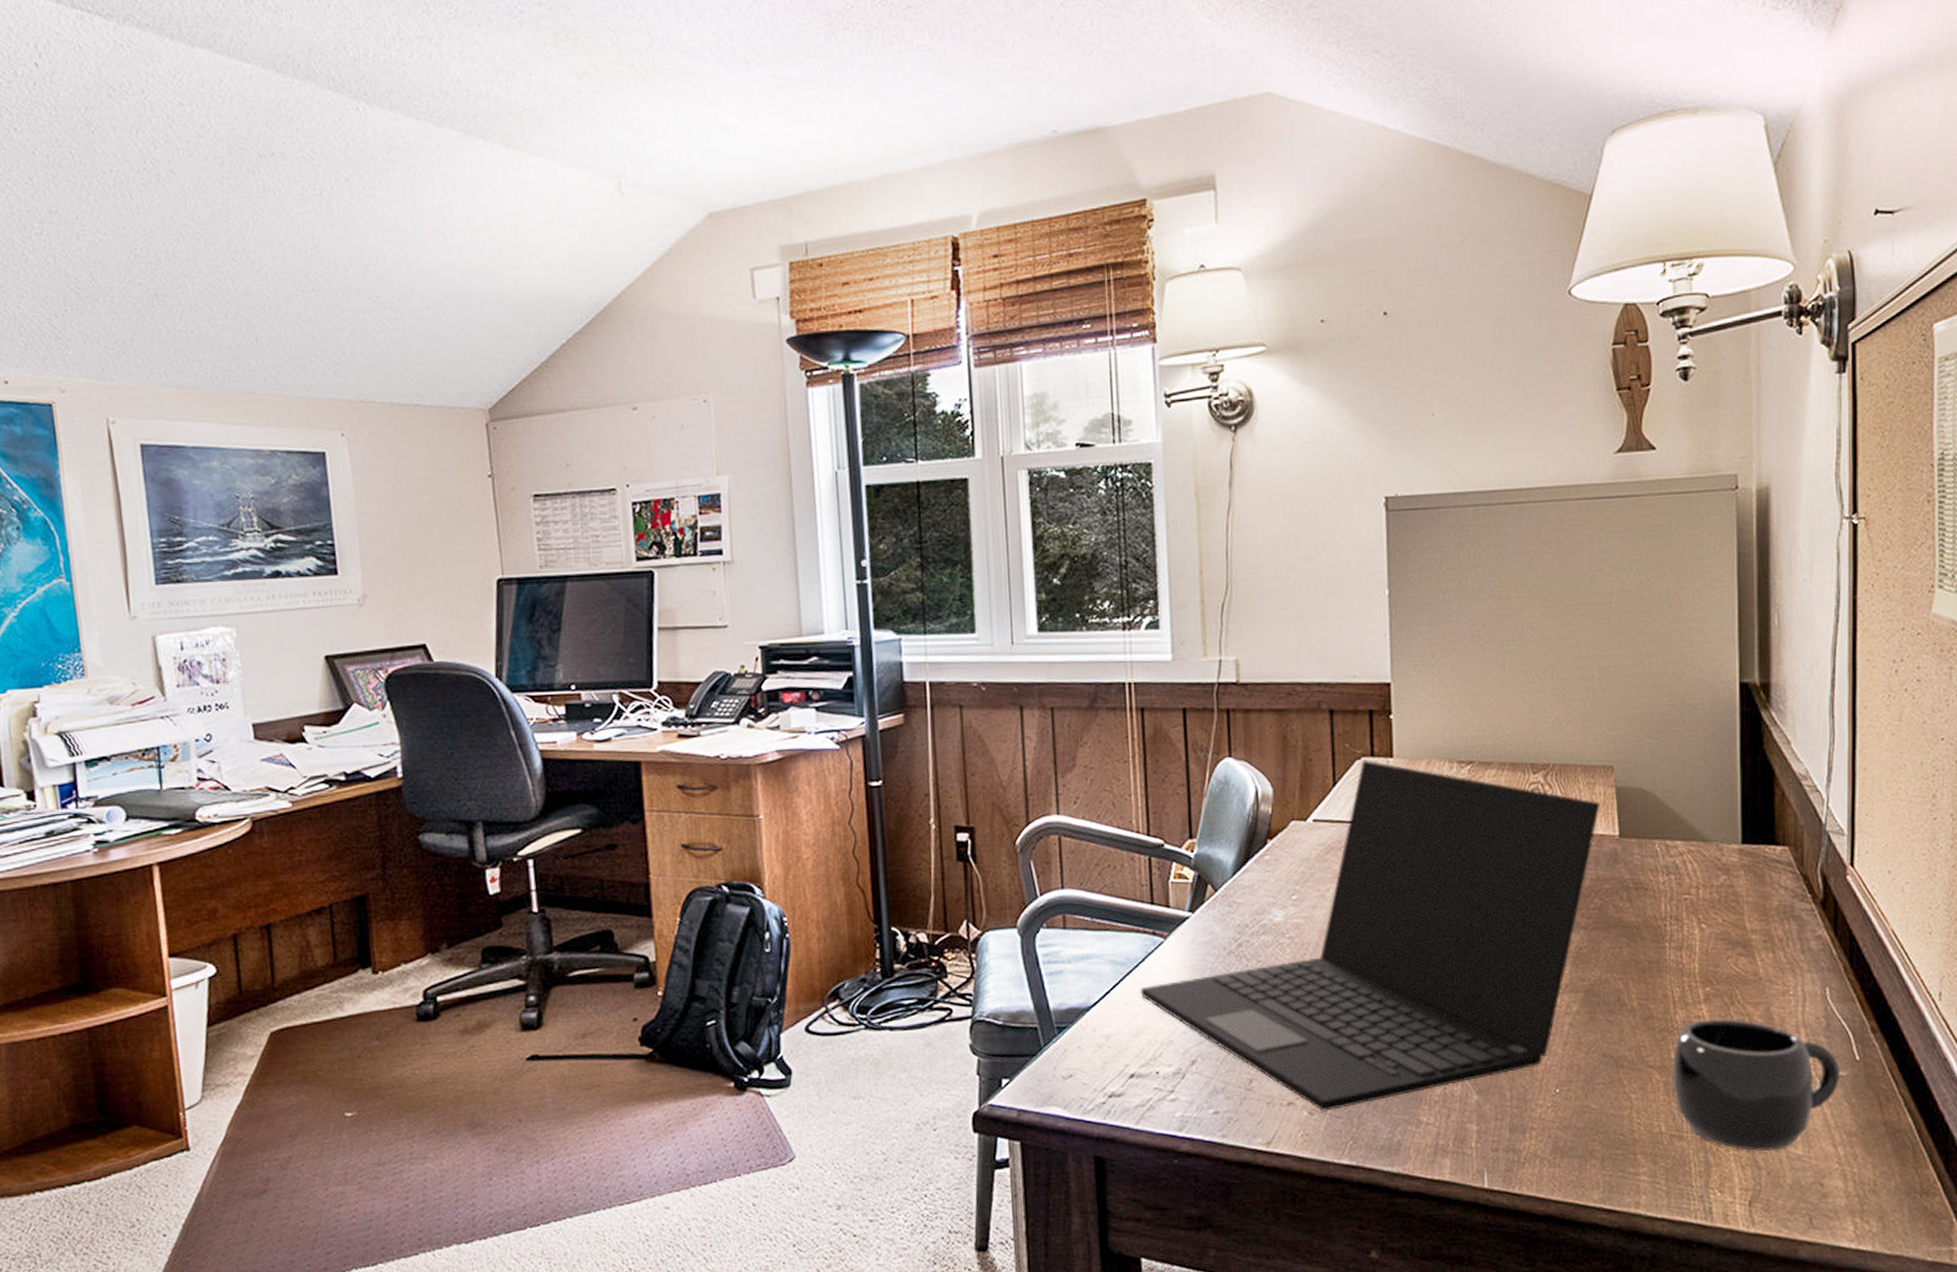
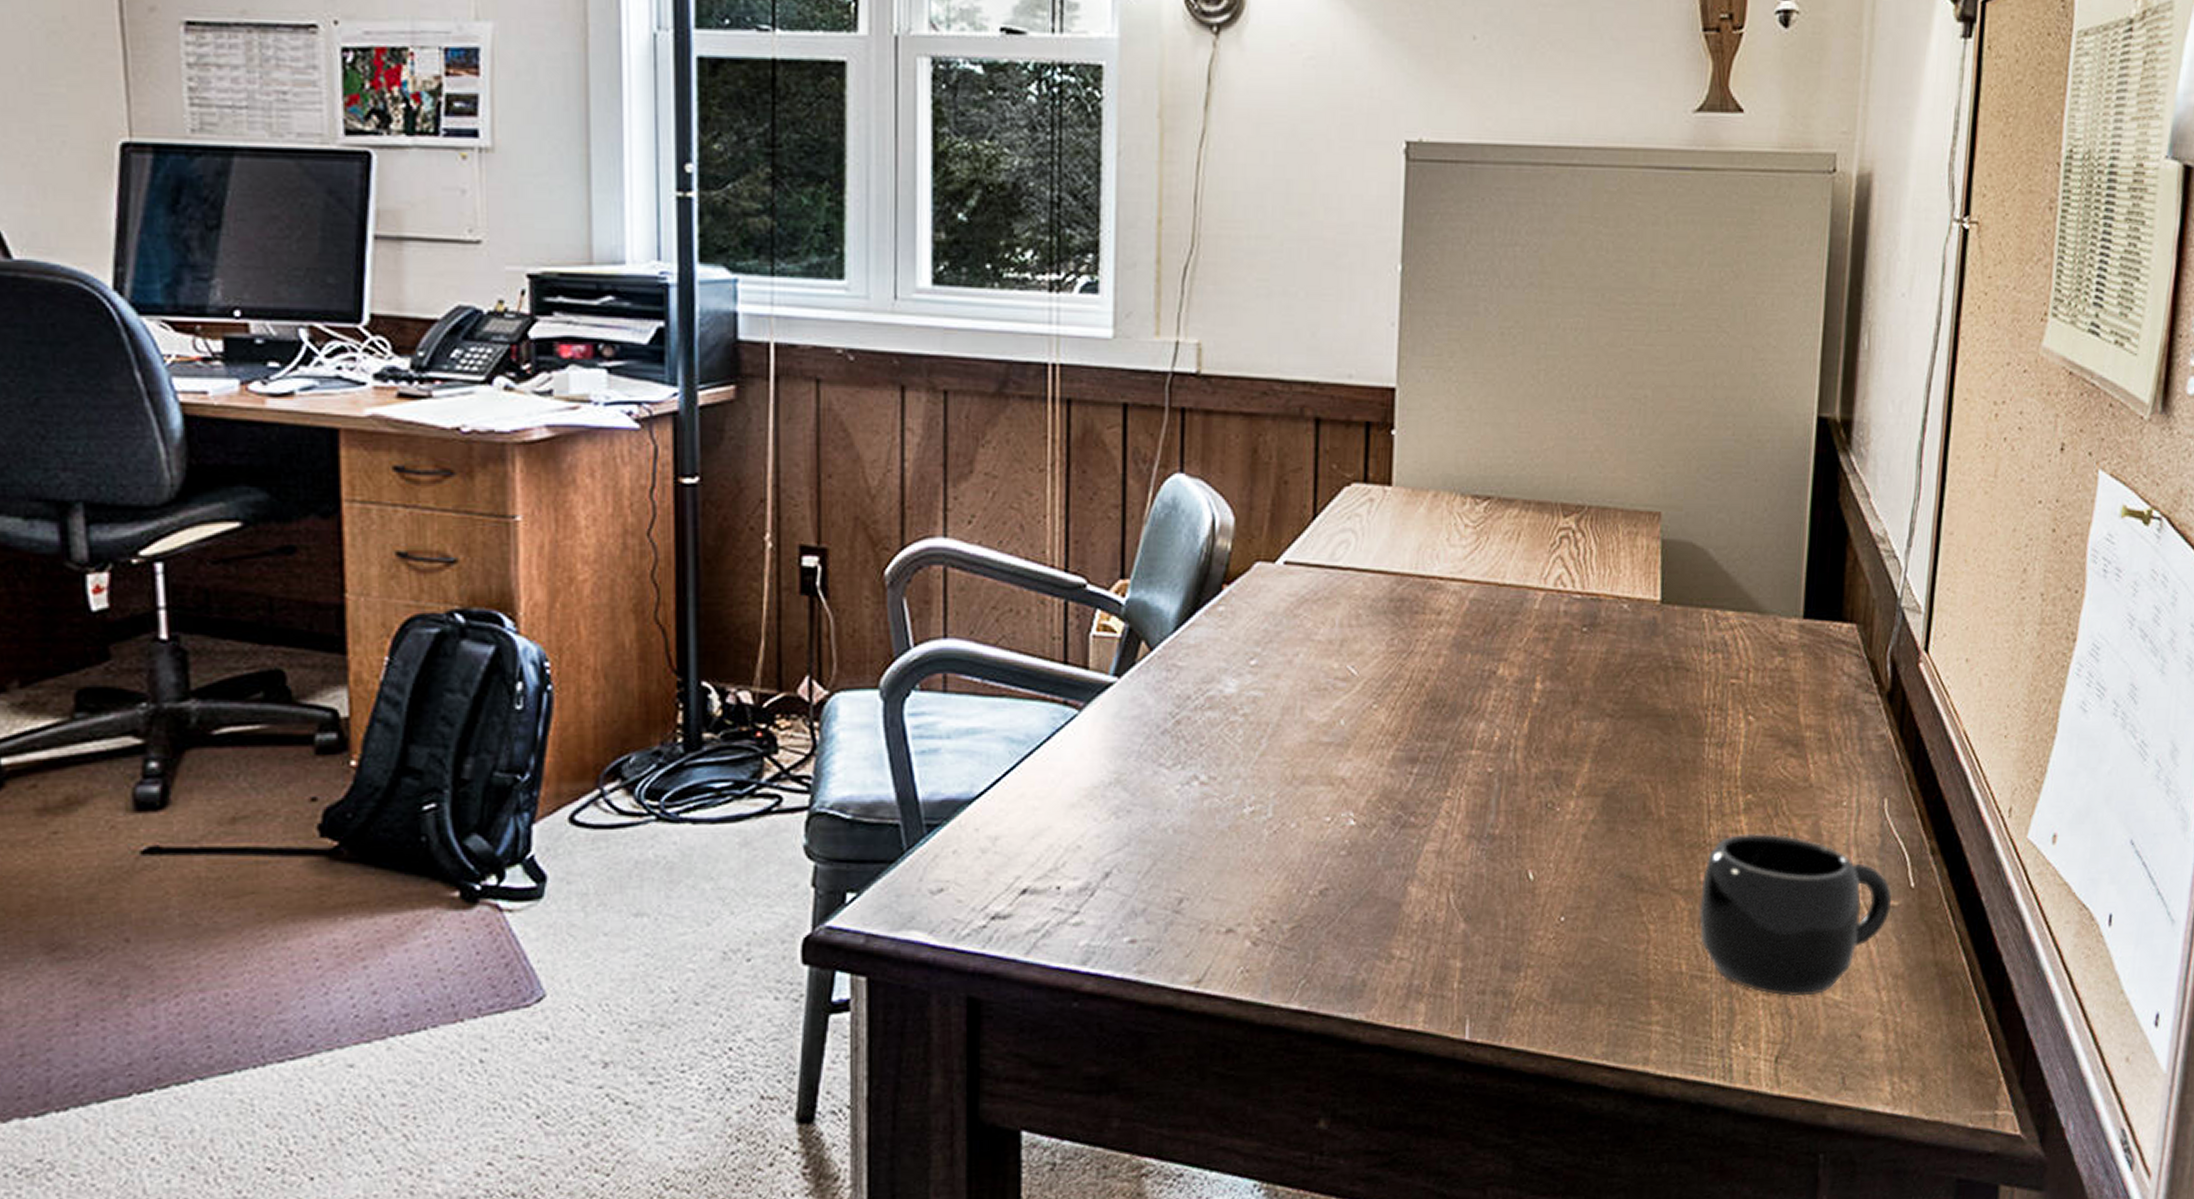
laptop: present [1140,760,1600,1112] -> none [1042,487,1641,943]

